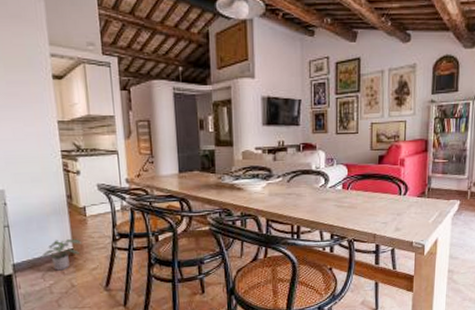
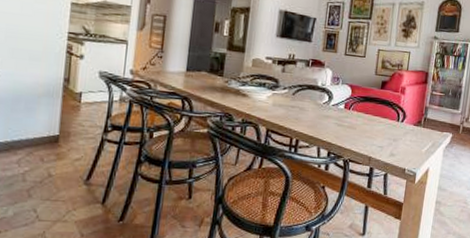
potted plant: present [40,239,82,271] -> none [21,123,71,157]

